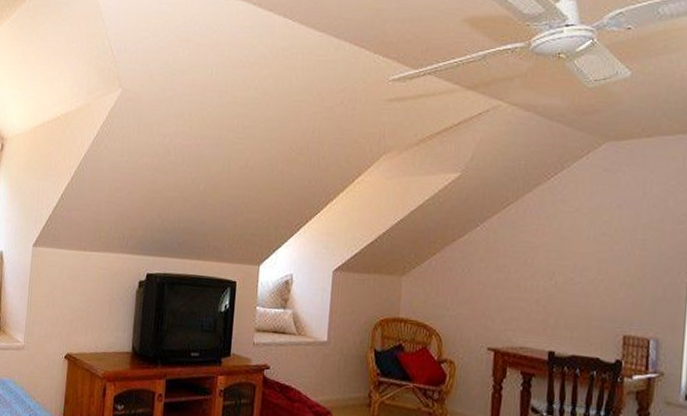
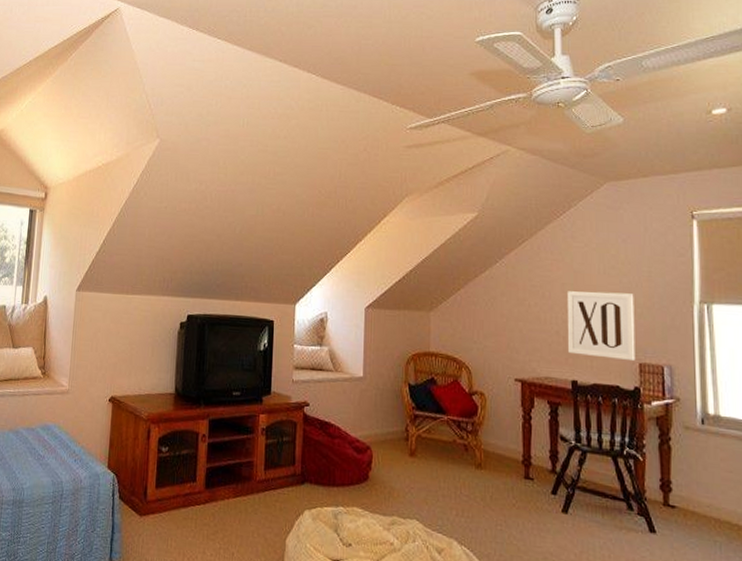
wall art: none [548,258,625,334] -> present [566,291,636,362]

